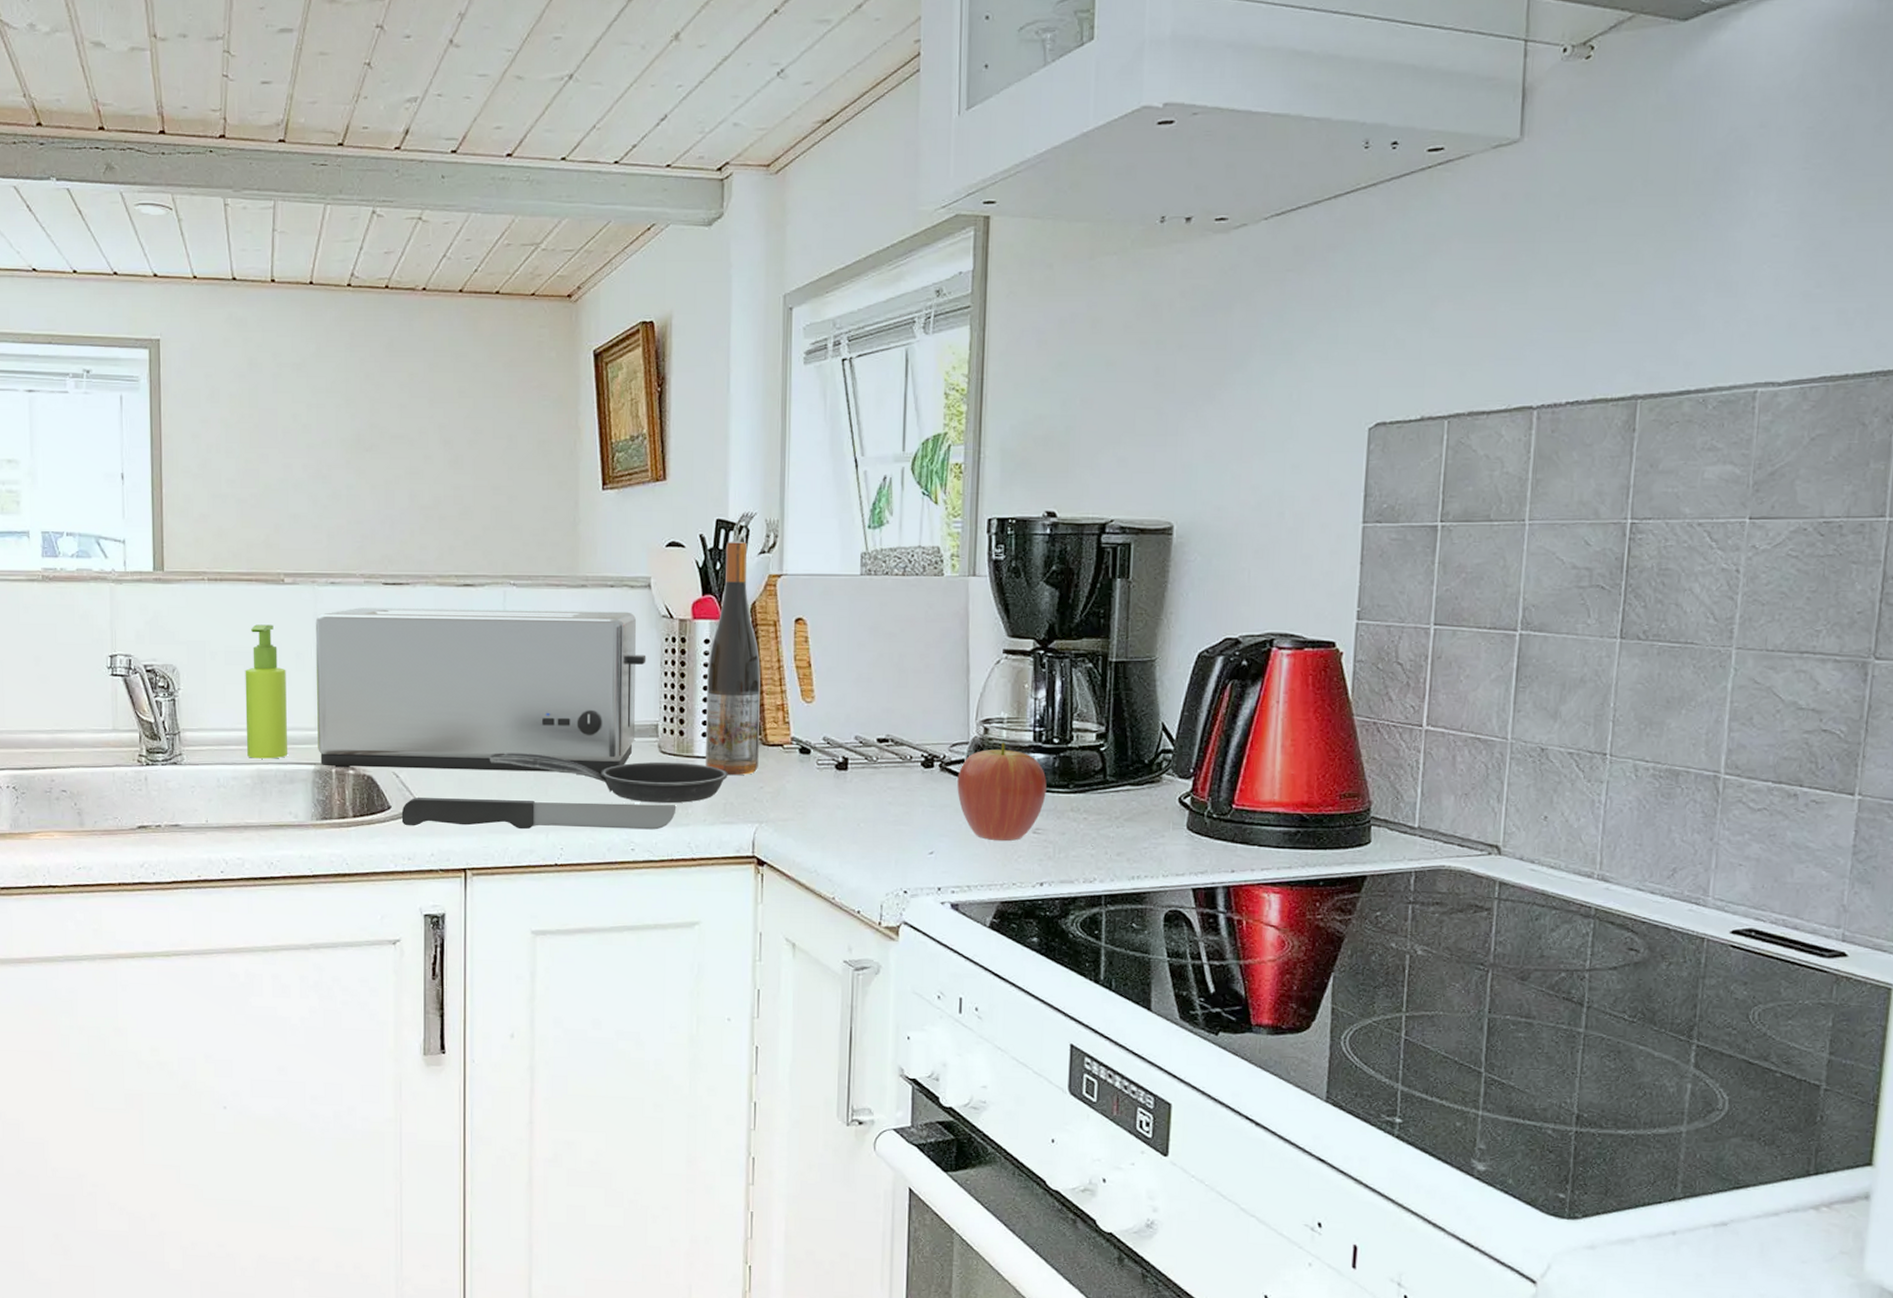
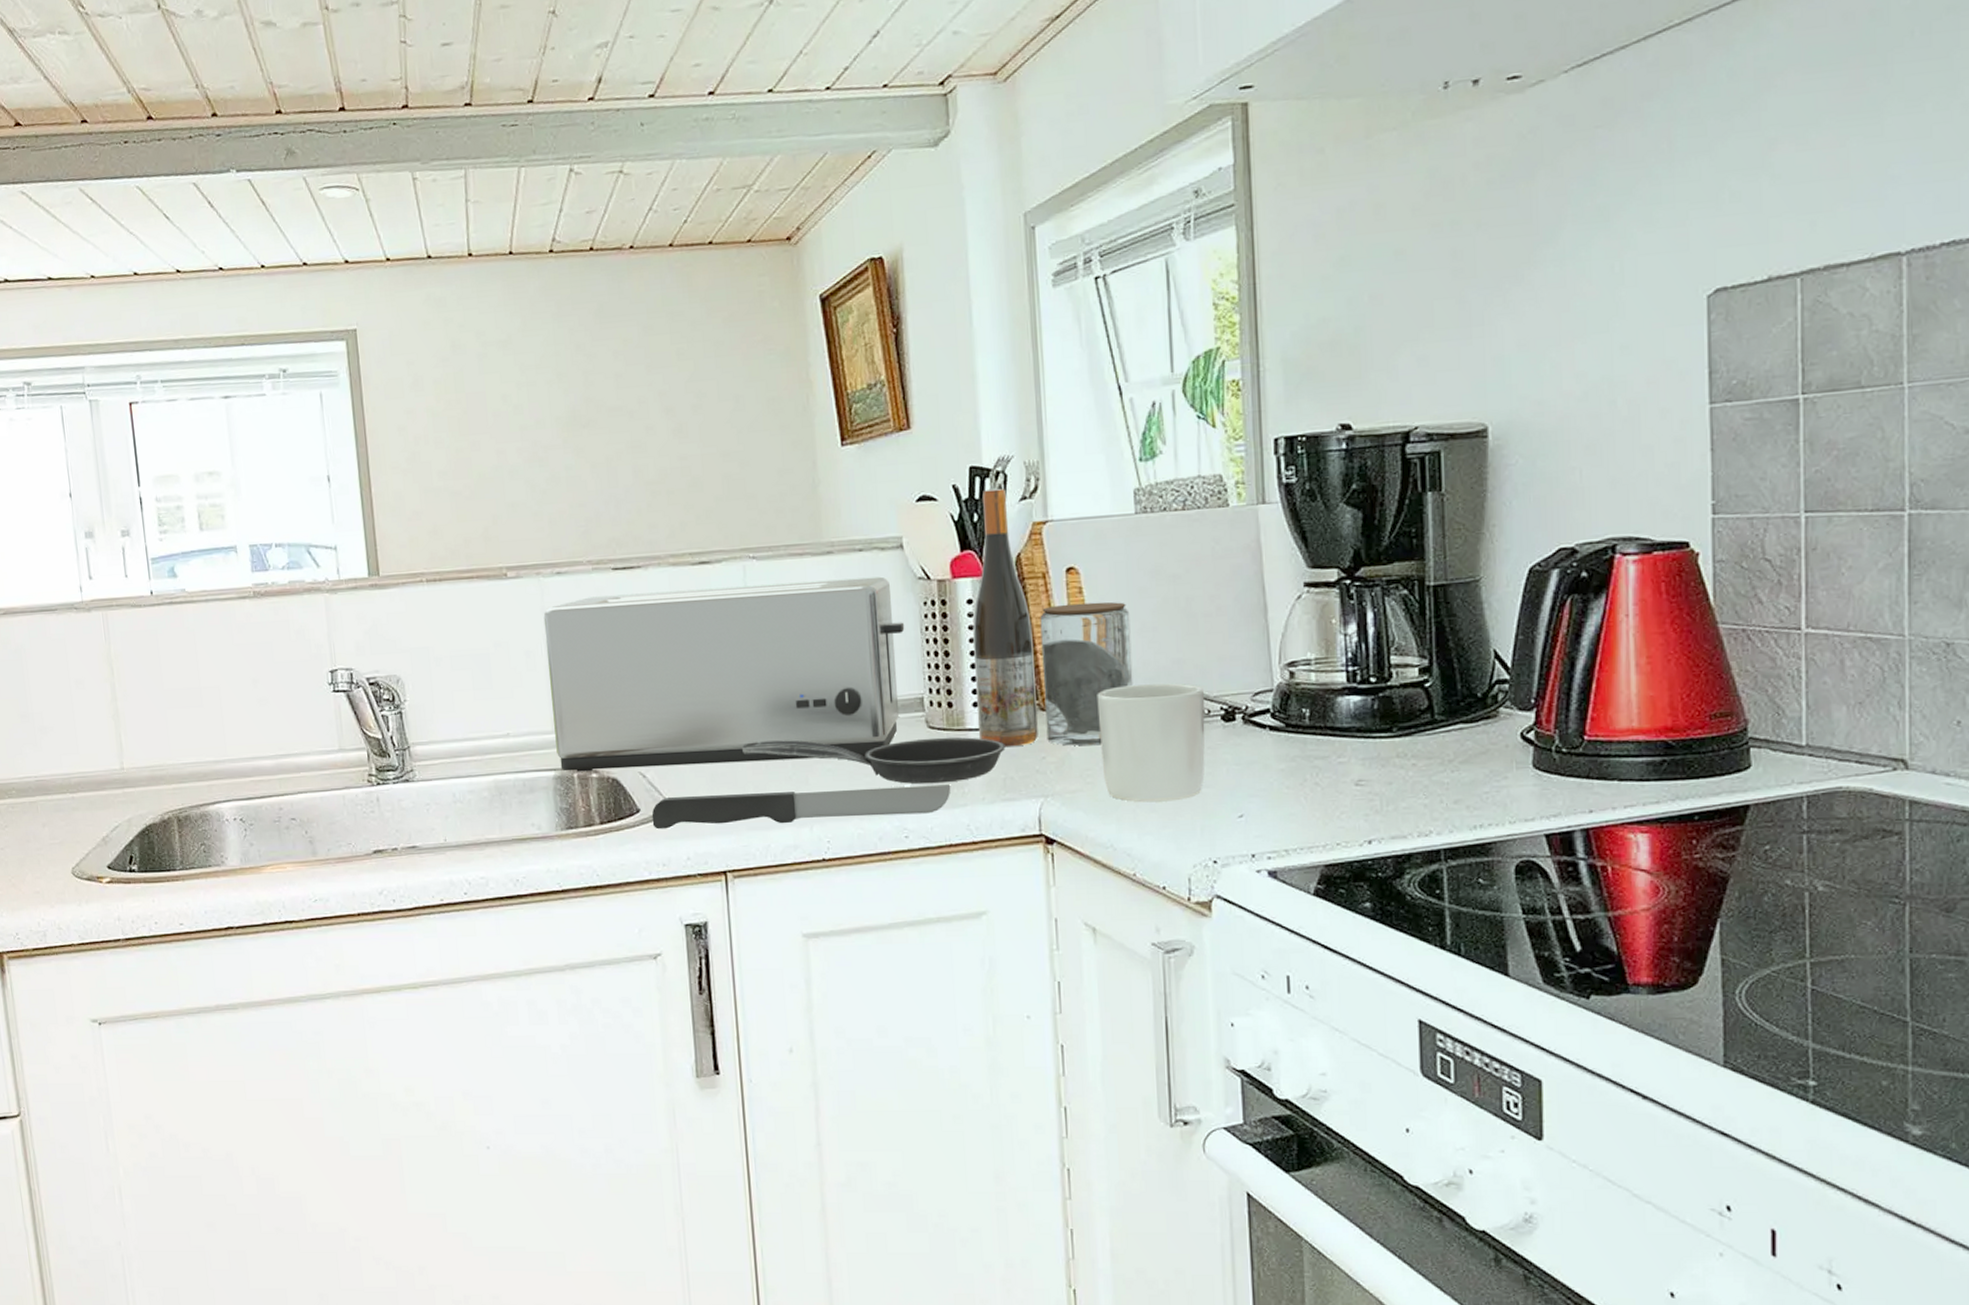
soap dispenser: present [245,624,287,759] -> none [473,623,525,769]
jar: none [766,651,848,780] -> present [1040,602,1133,746]
mug: none [812,728,909,835] -> present [1097,683,1206,803]
fruit: present [957,742,1047,842] -> none [1263,686,1367,798]

